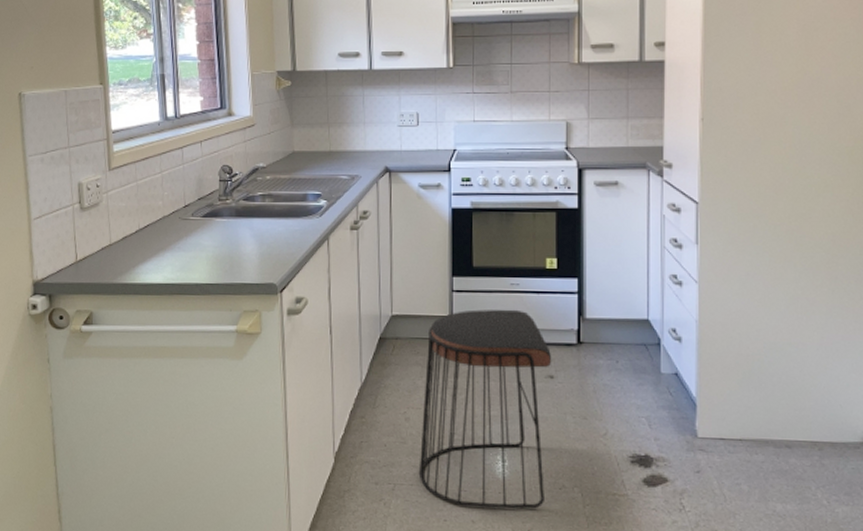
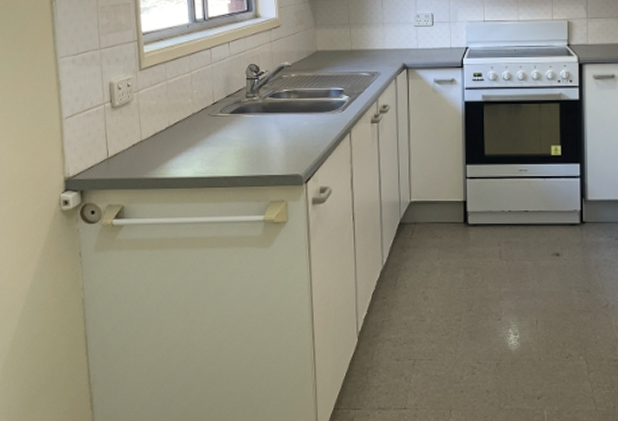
stool: present [418,309,552,509] -> none [437,193,558,378]

